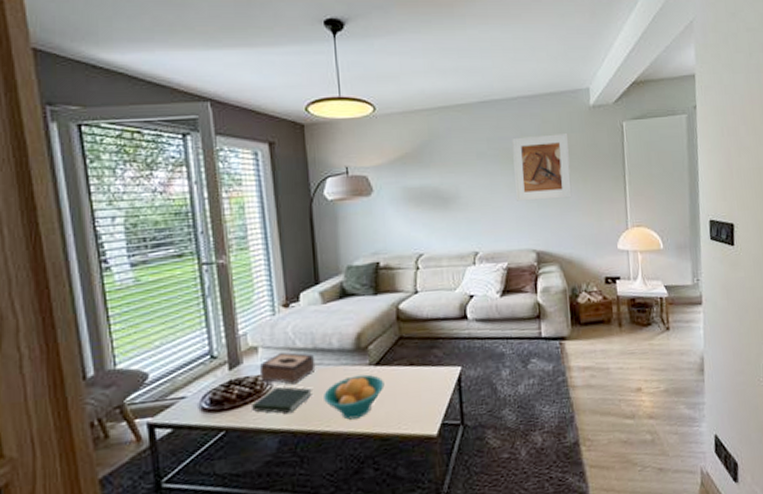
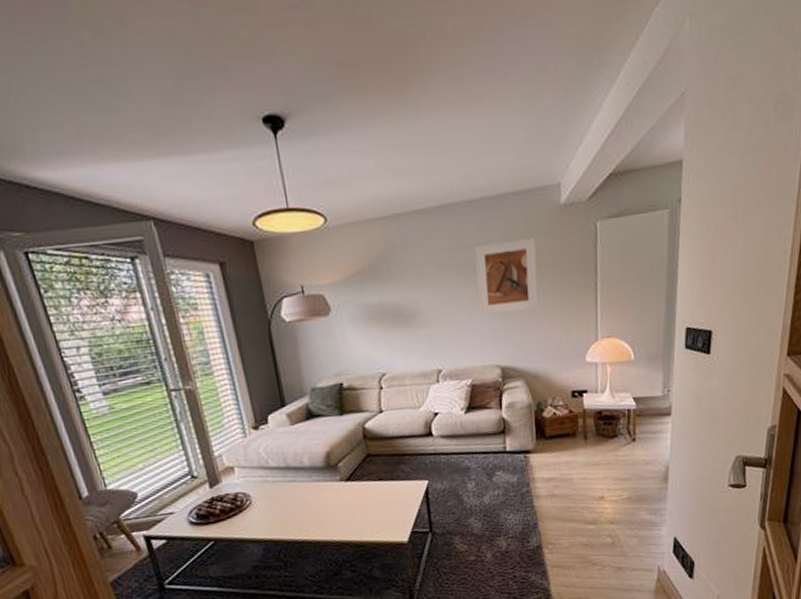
book: present [252,386,312,414] -> none [235,501,289,526]
tissue box: present [259,352,316,385] -> none [237,471,290,500]
fruit bowl: present [324,374,385,420] -> none [300,489,356,530]

